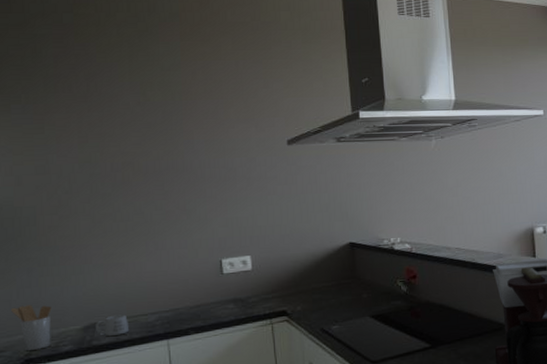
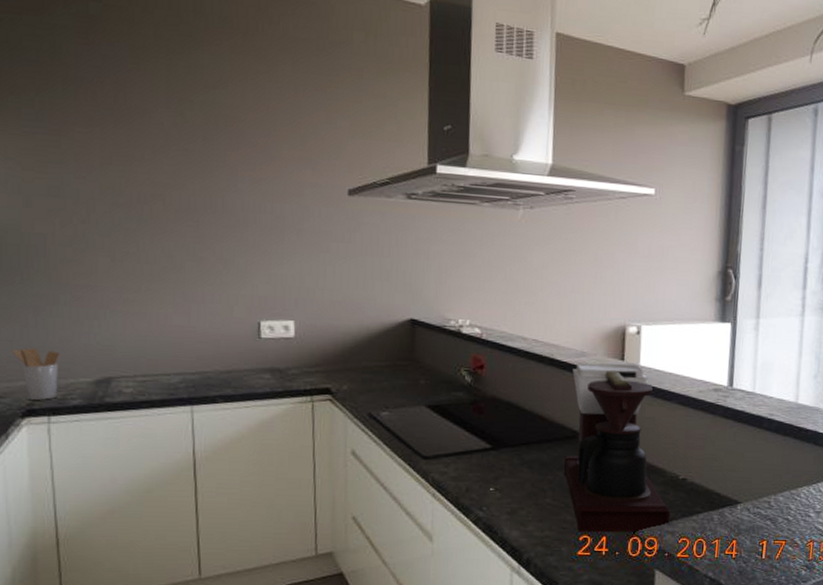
mug: present [96,314,130,337] -> none [110,371,149,395]

